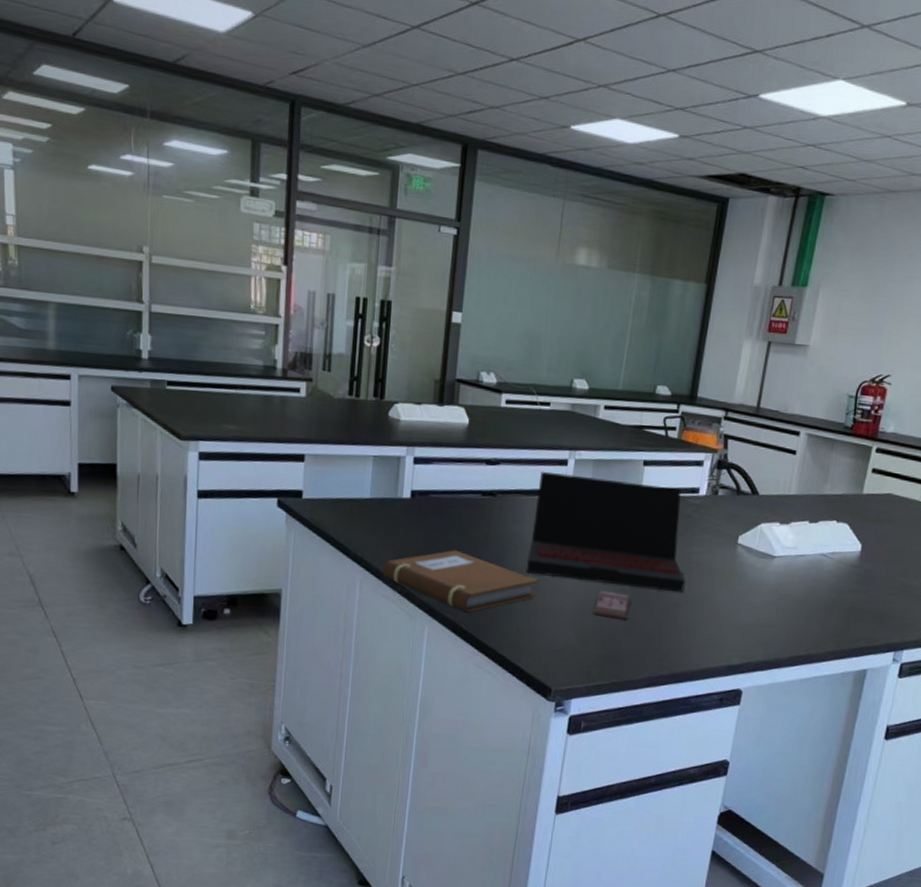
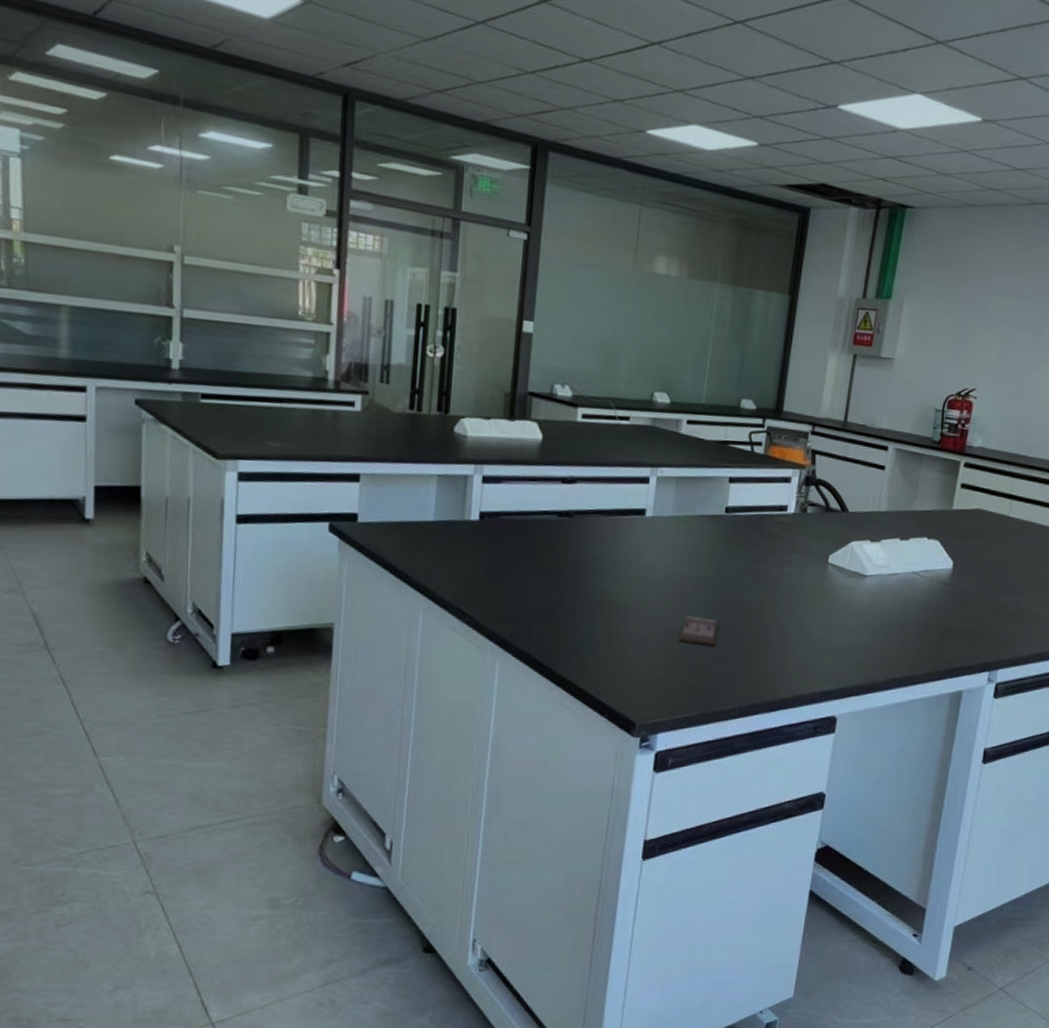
notebook: present [382,550,538,612] -> none [448,576,619,643]
laptop: present [526,471,685,593] -> none [606,489,775,616]

